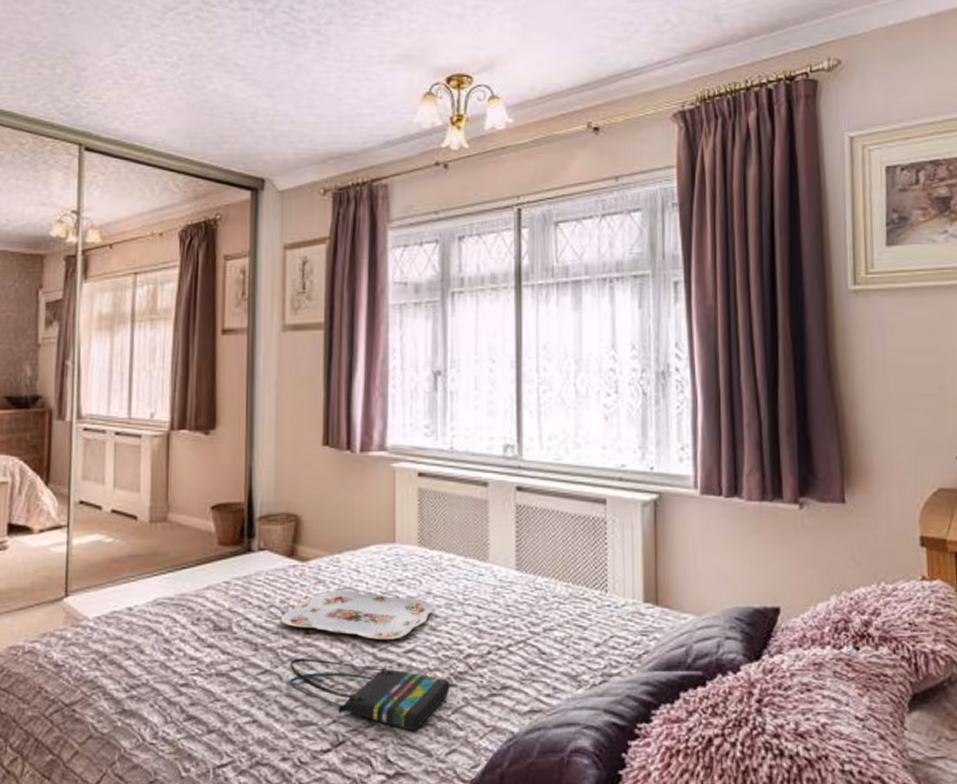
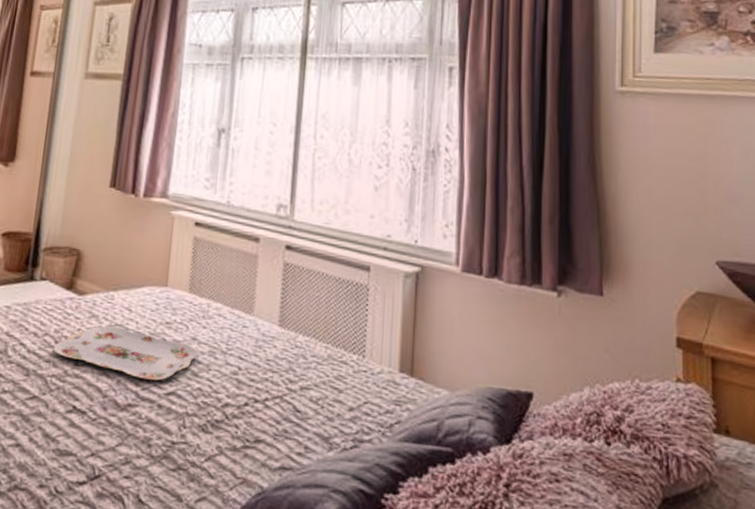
tote bag: present [289,658,450,730] -> none [55,388,206,473]

